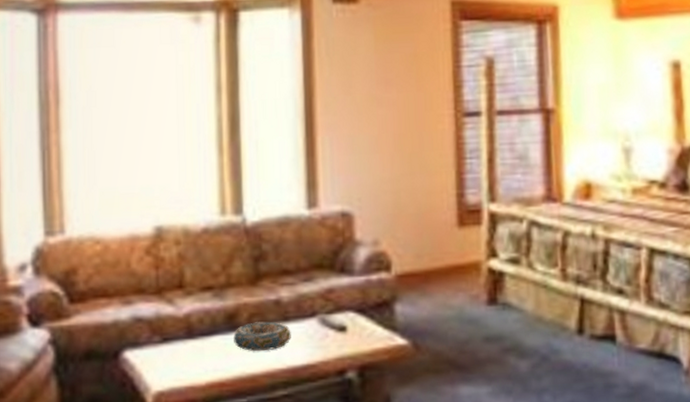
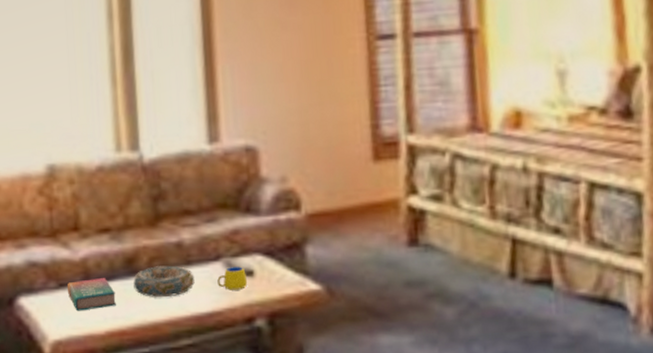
book: none [170,333,217,364] -> present [66,278,116,311]
mug: none [312,323,341,345] -> present [217,267,248,290]

